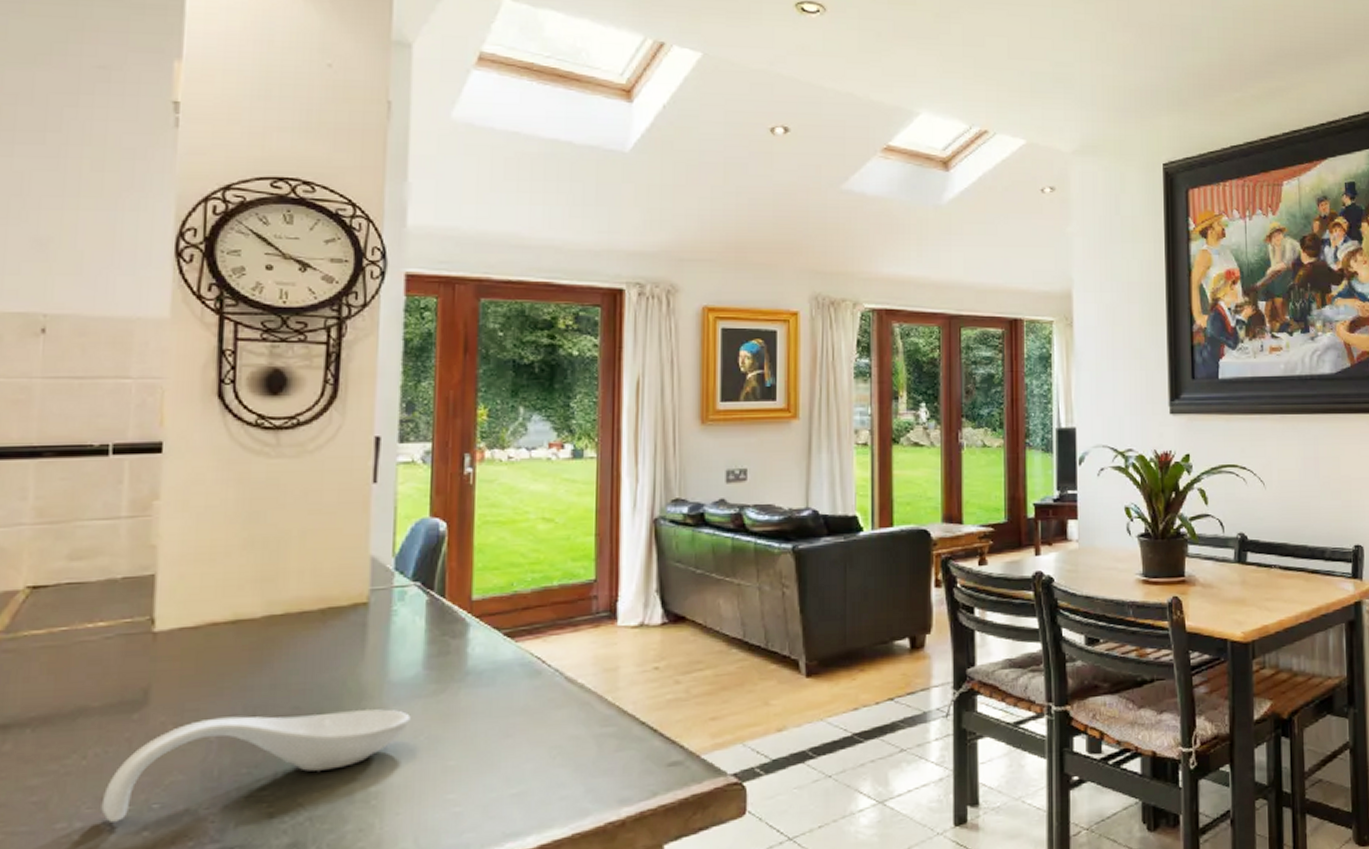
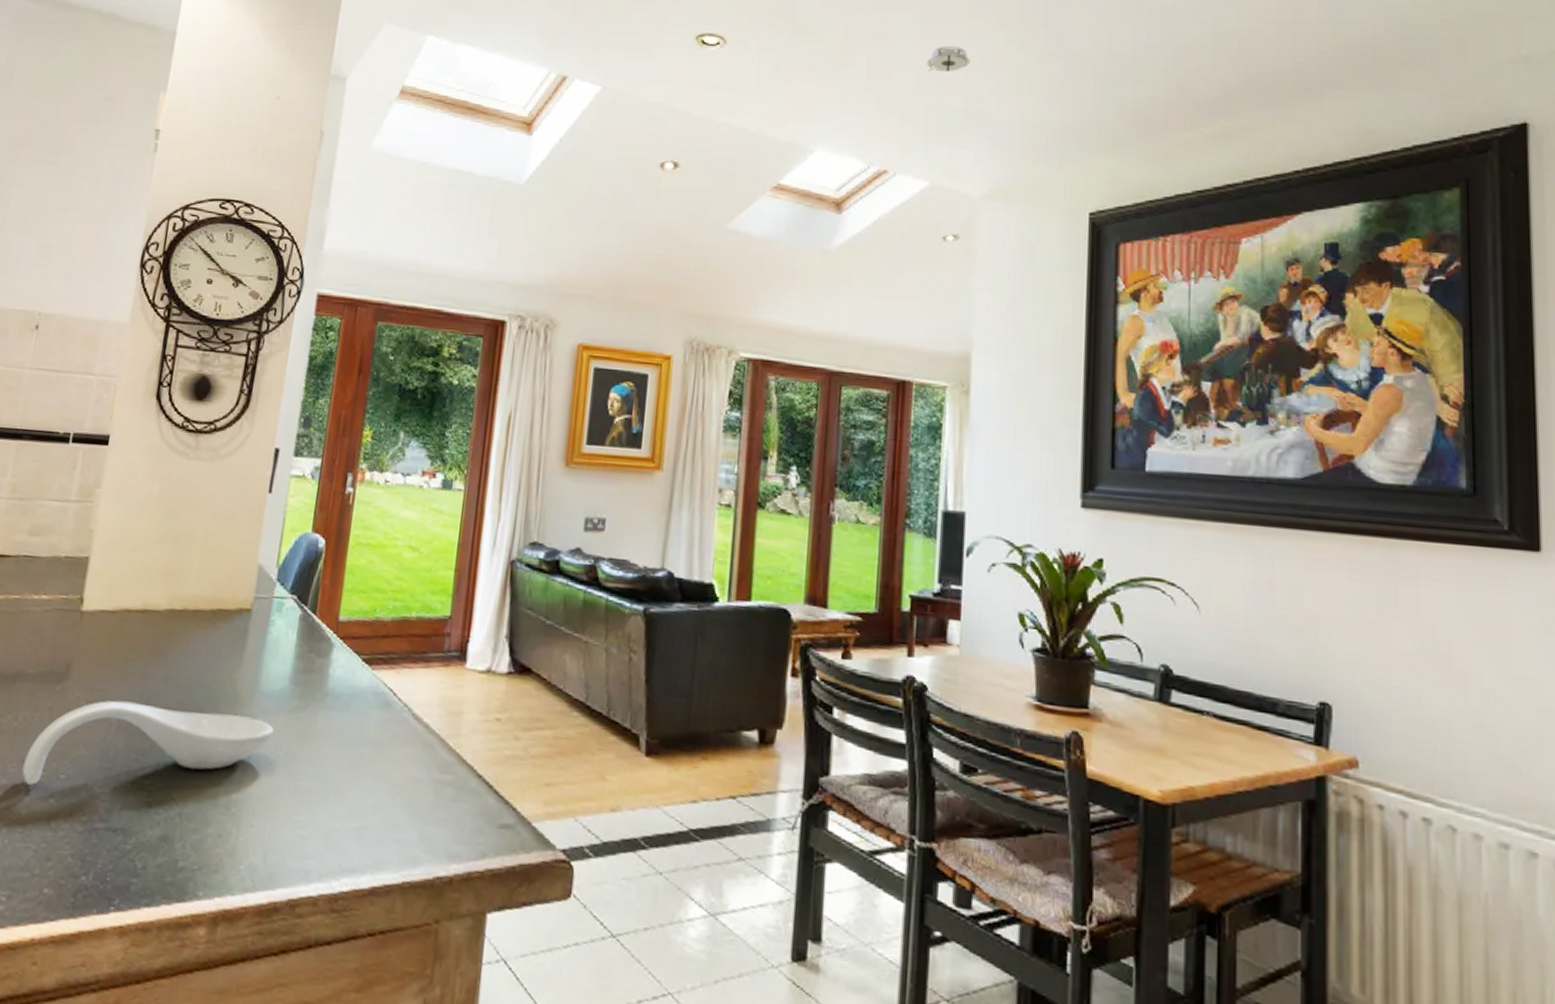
smoke detector: none [1016,15,1054,40] -> present [926,45,970,72]

